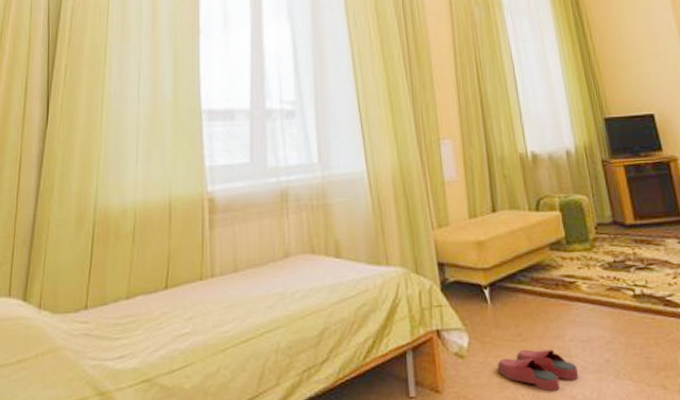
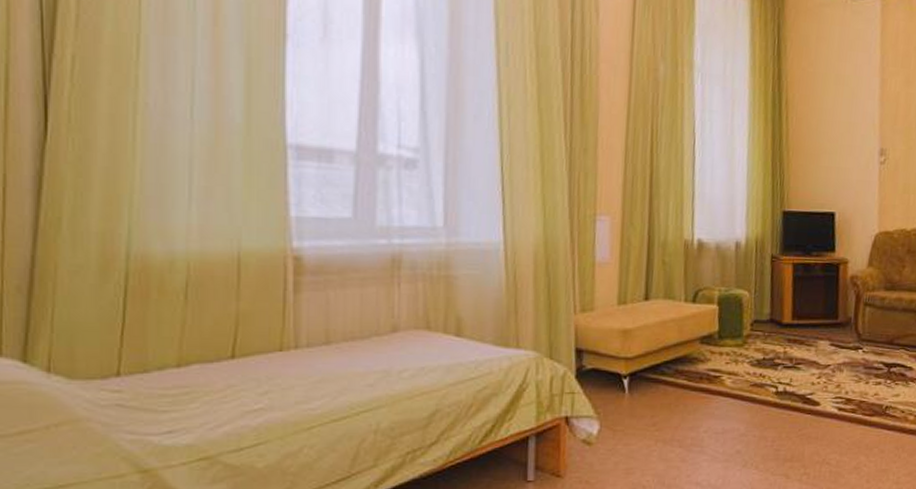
slippers: present [497,349,579,392] -> none [625,438,708,478]

